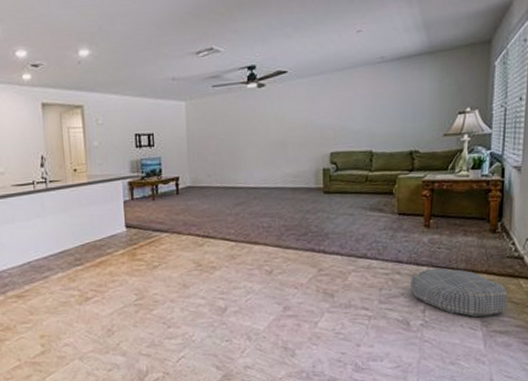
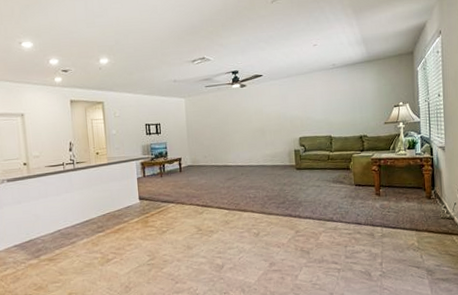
dog bed: present [410,267,508,317] -> none [369,227,445,268]

